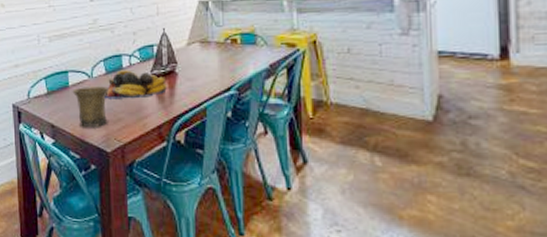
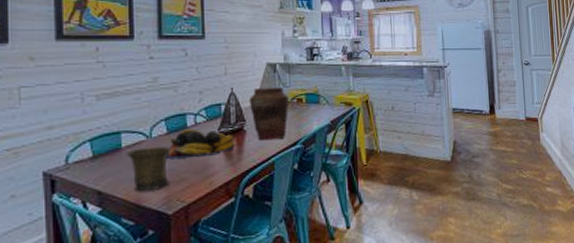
vase: none [180,27,223,85] -> present [248,88,290,141]

